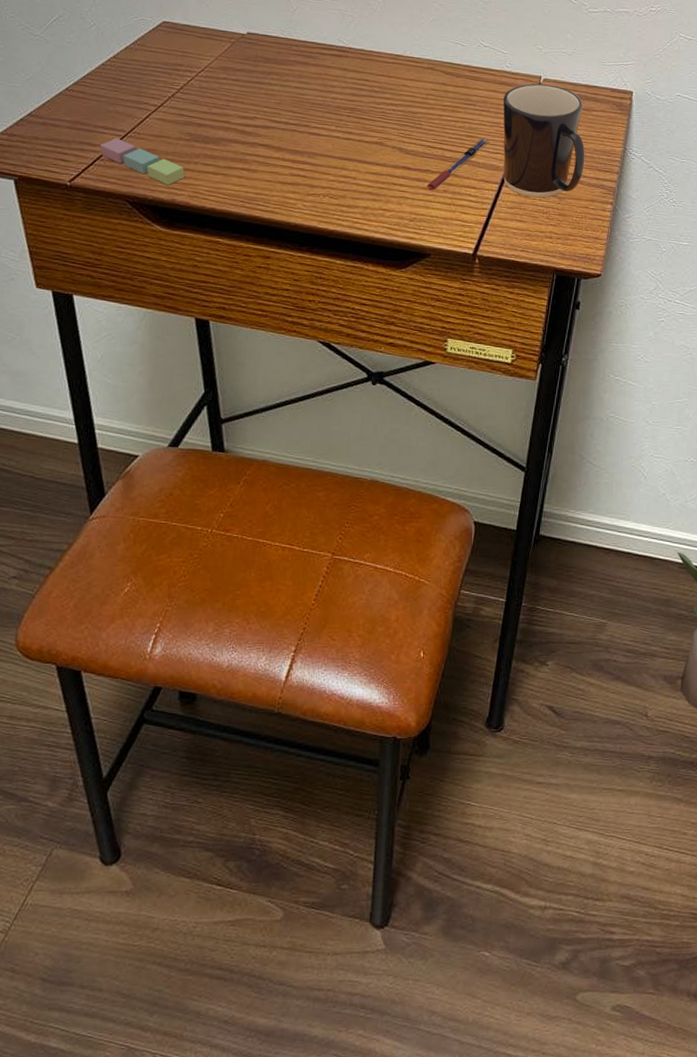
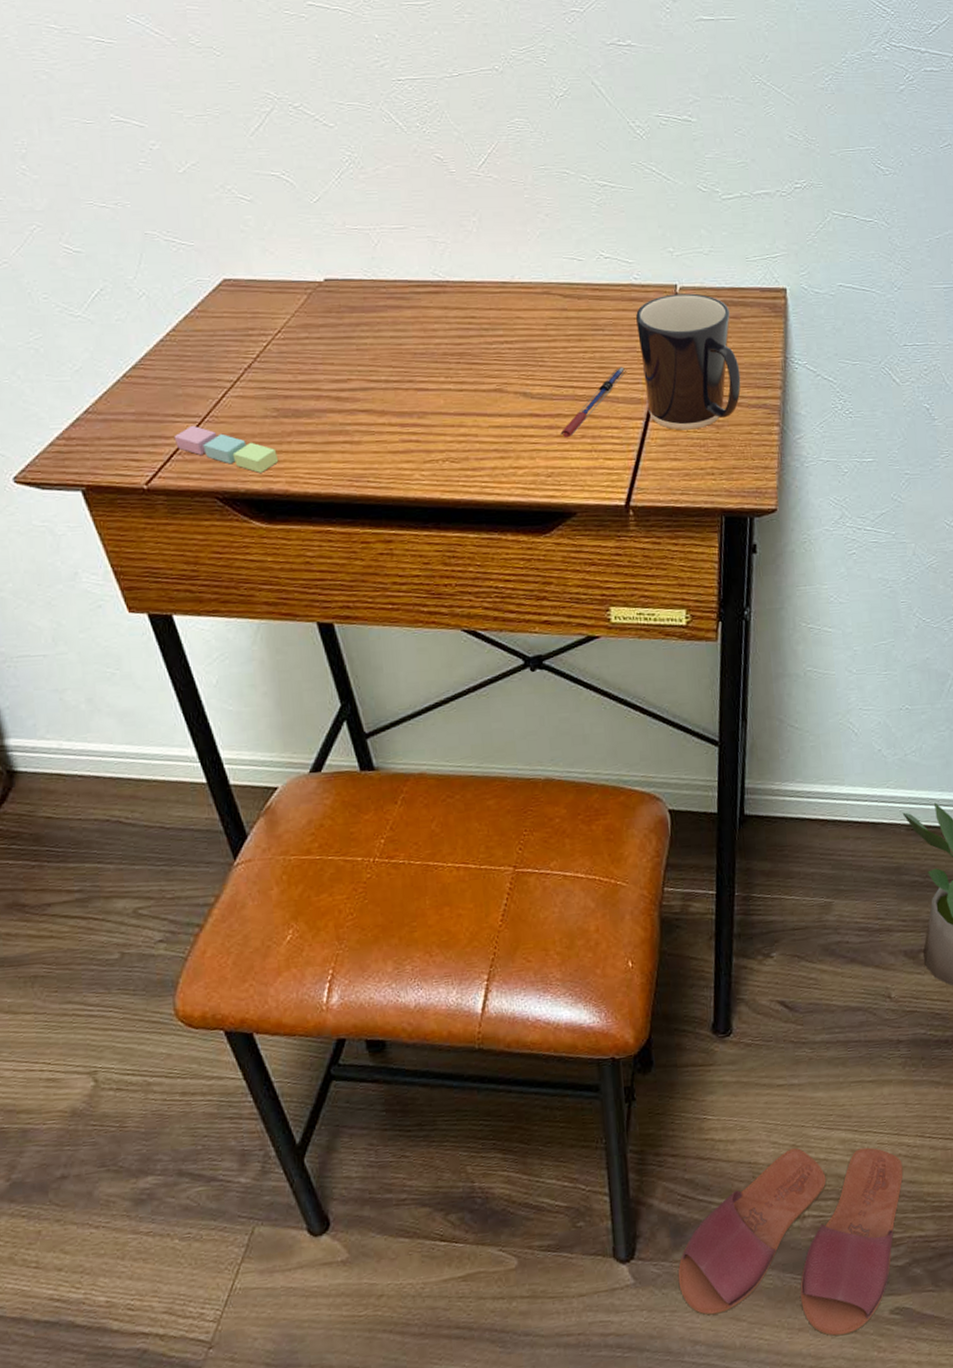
slippers: none [424,842,640,1025] -> present [678,1147,903,1337]

